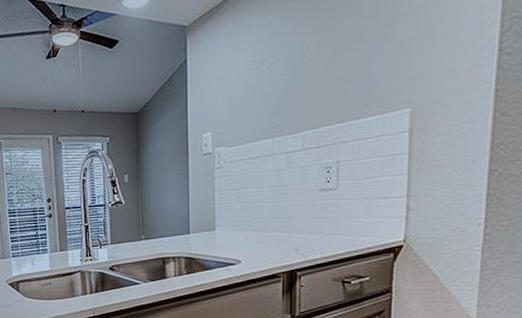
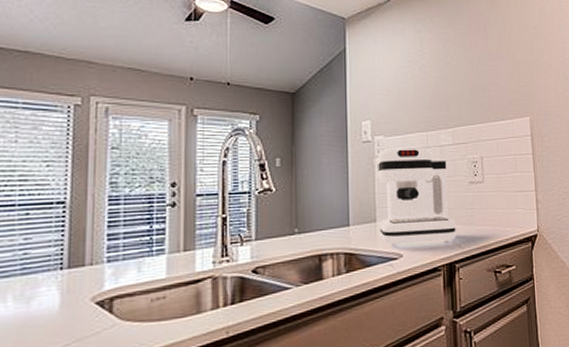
coffee maker: none [217,155,302,253] -> present [376,147,457,247]

